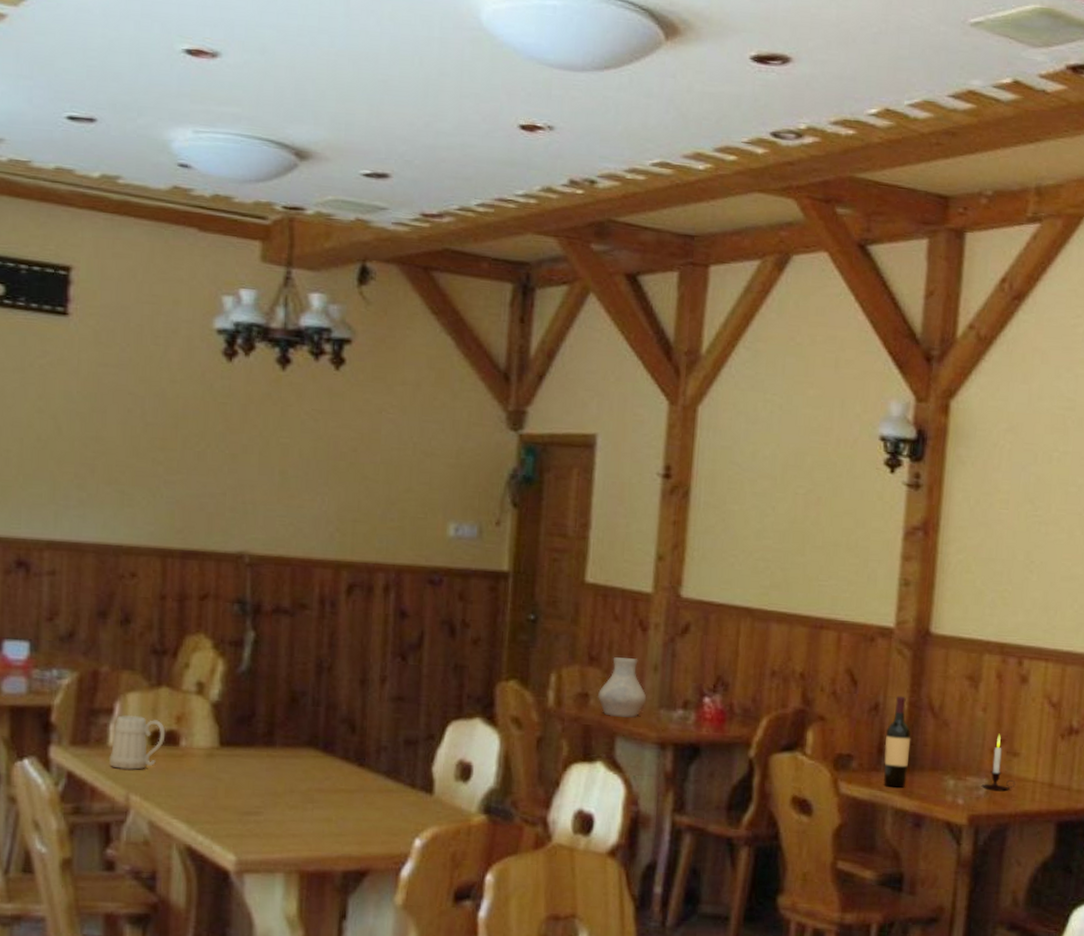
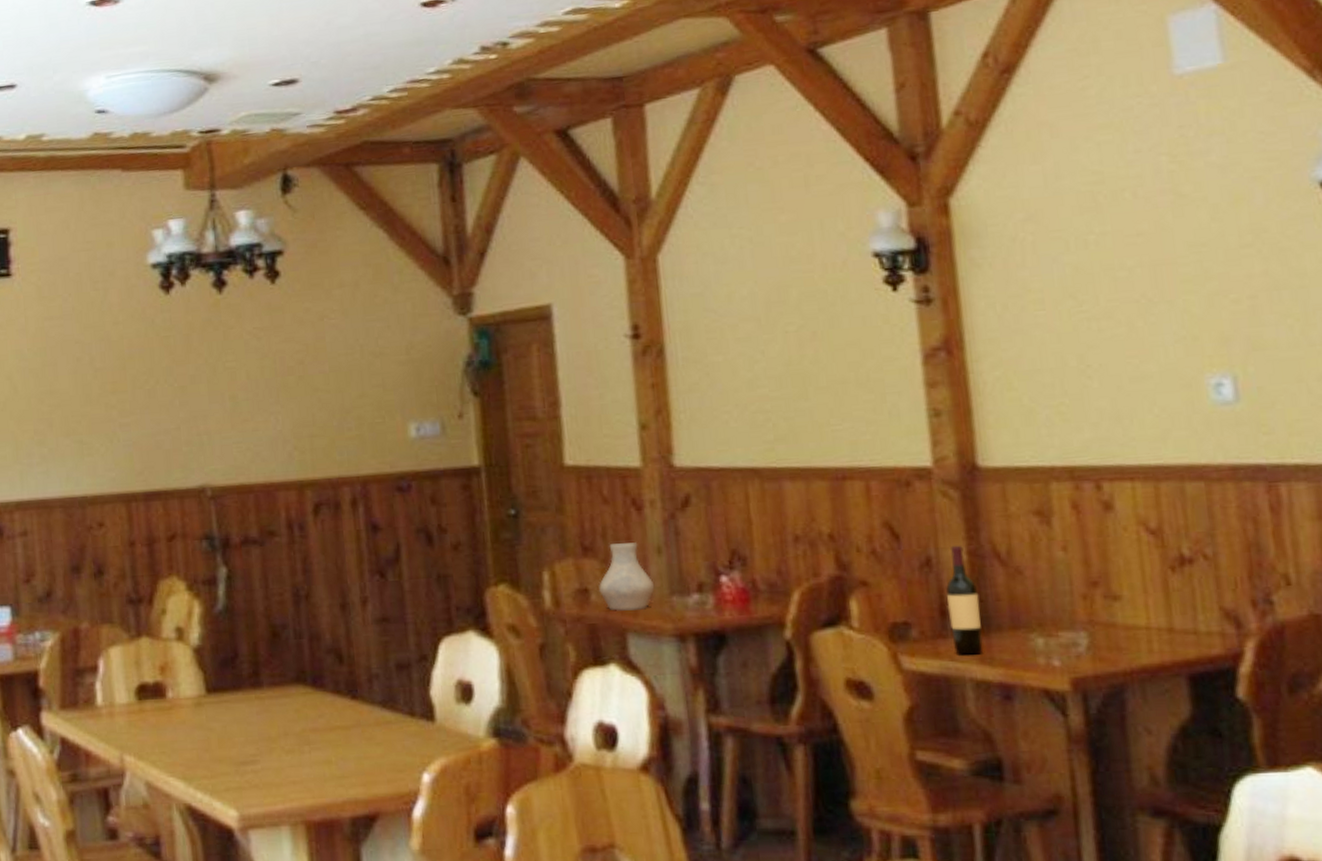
beer mug: present [108,714,166,771] -> none [98,670,152,730]
candle: present [981,733,1016,792] -> none [1079,575,1124,646]

